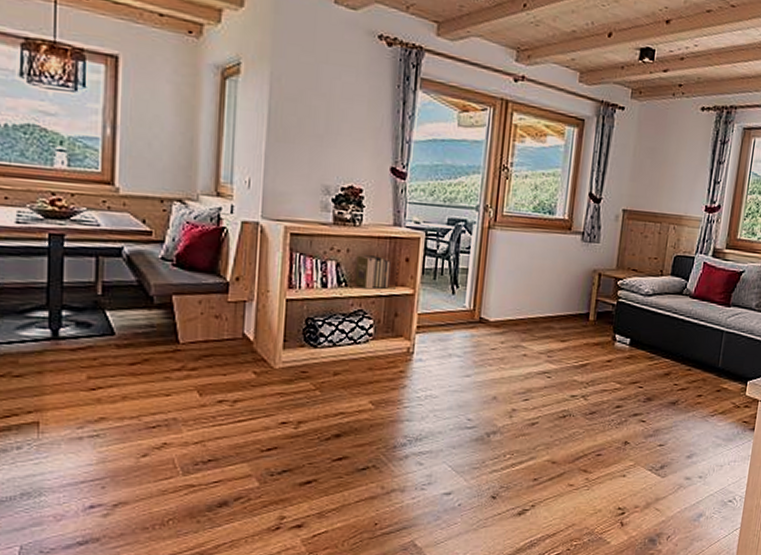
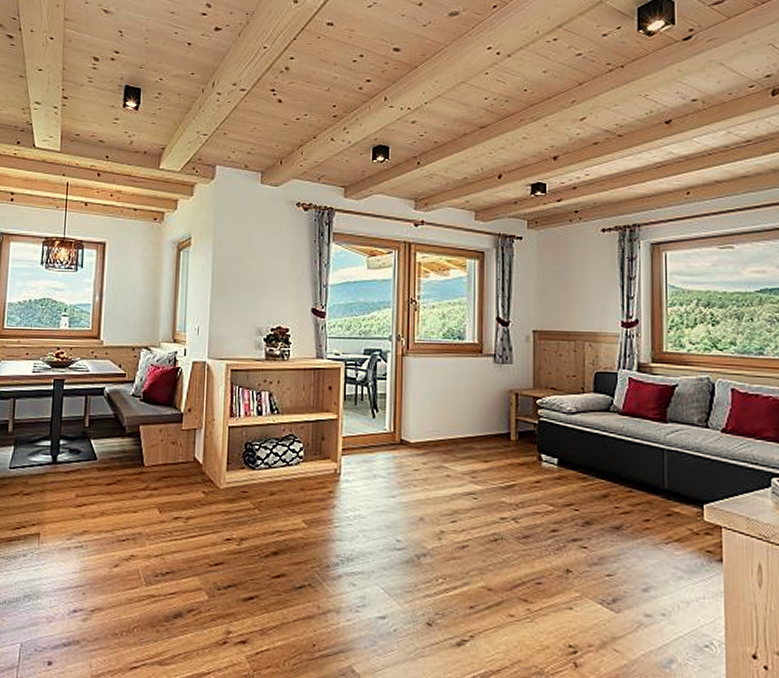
books: present [354,255,391,290] -> none [285,385,316,416]

